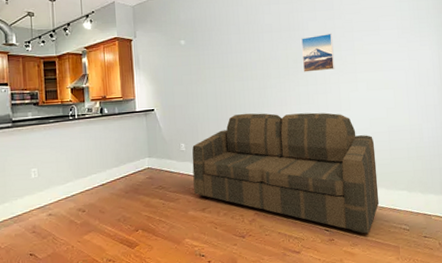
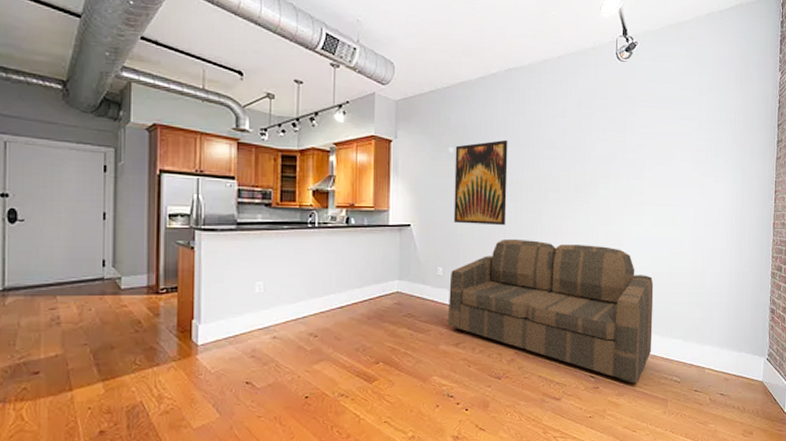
wall art: none [186,28,236,105] -> present [453,139,508,226]
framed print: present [301,33,335,72] -> none [586,157,622,199]

